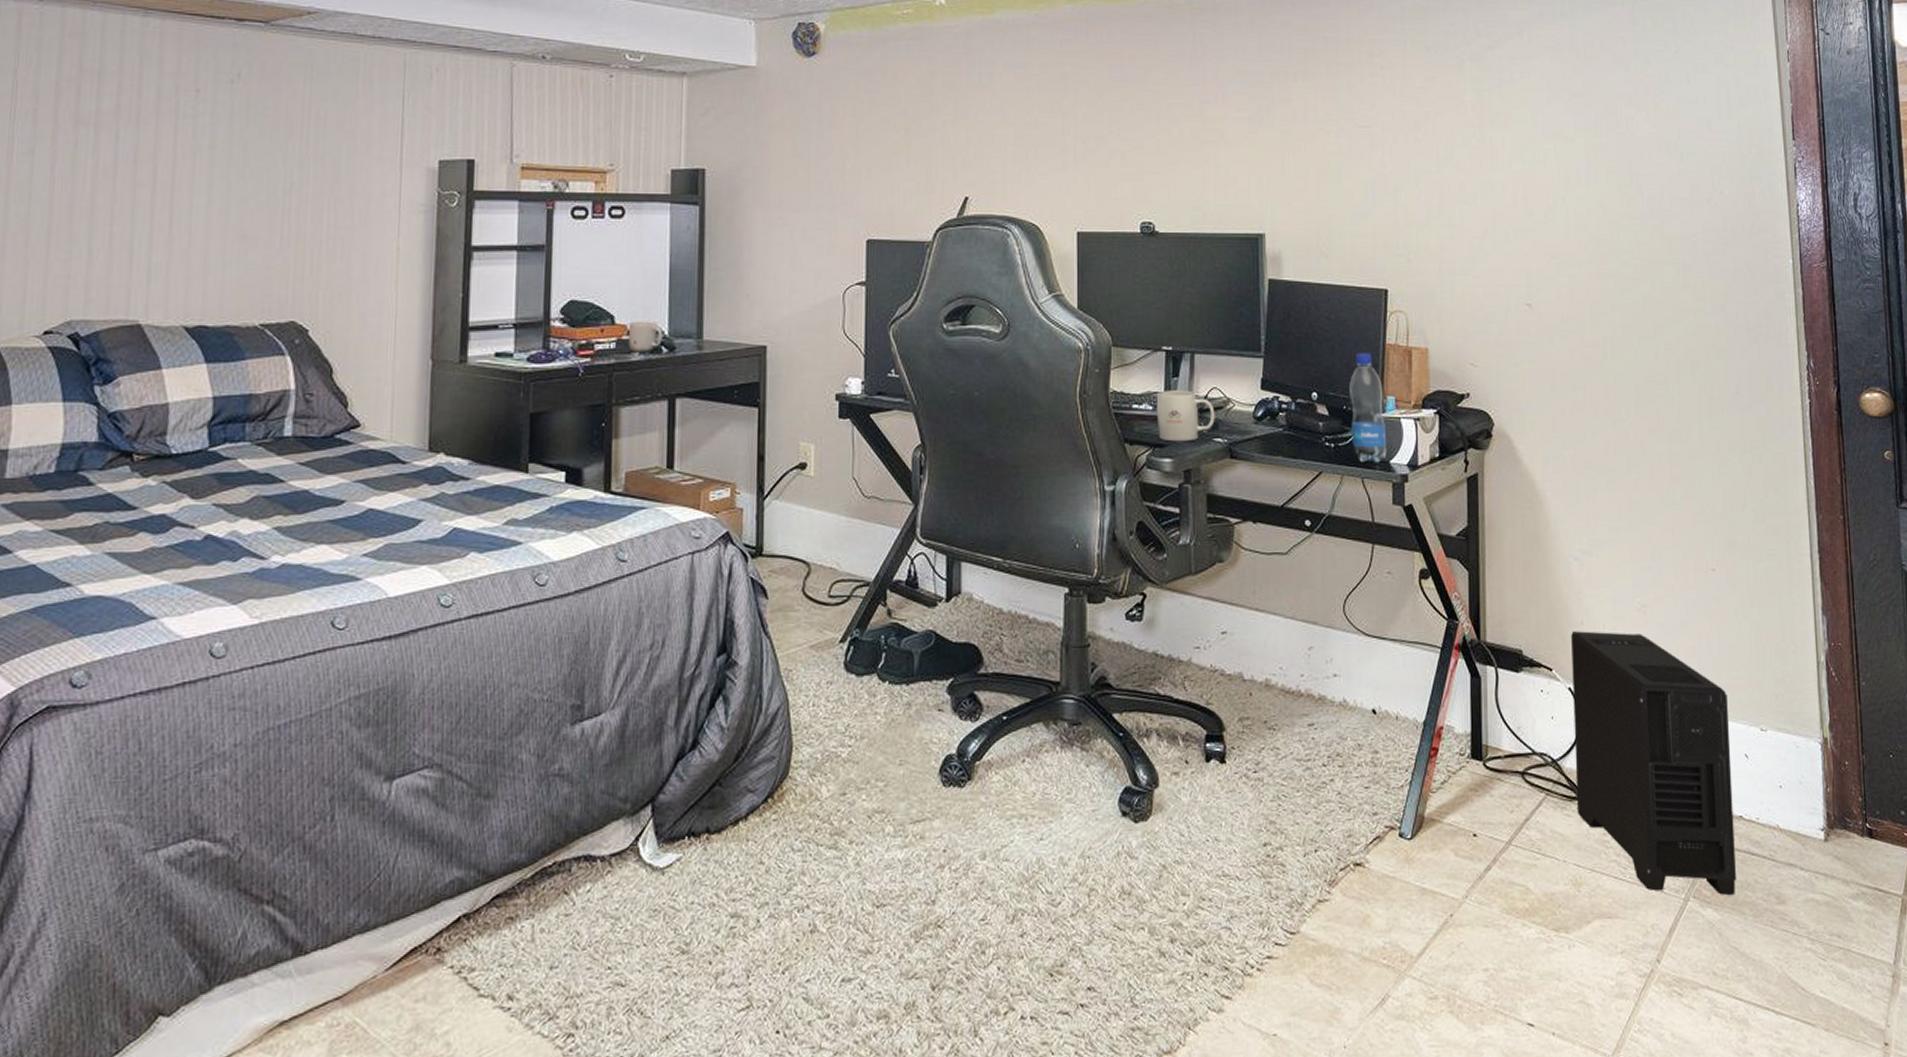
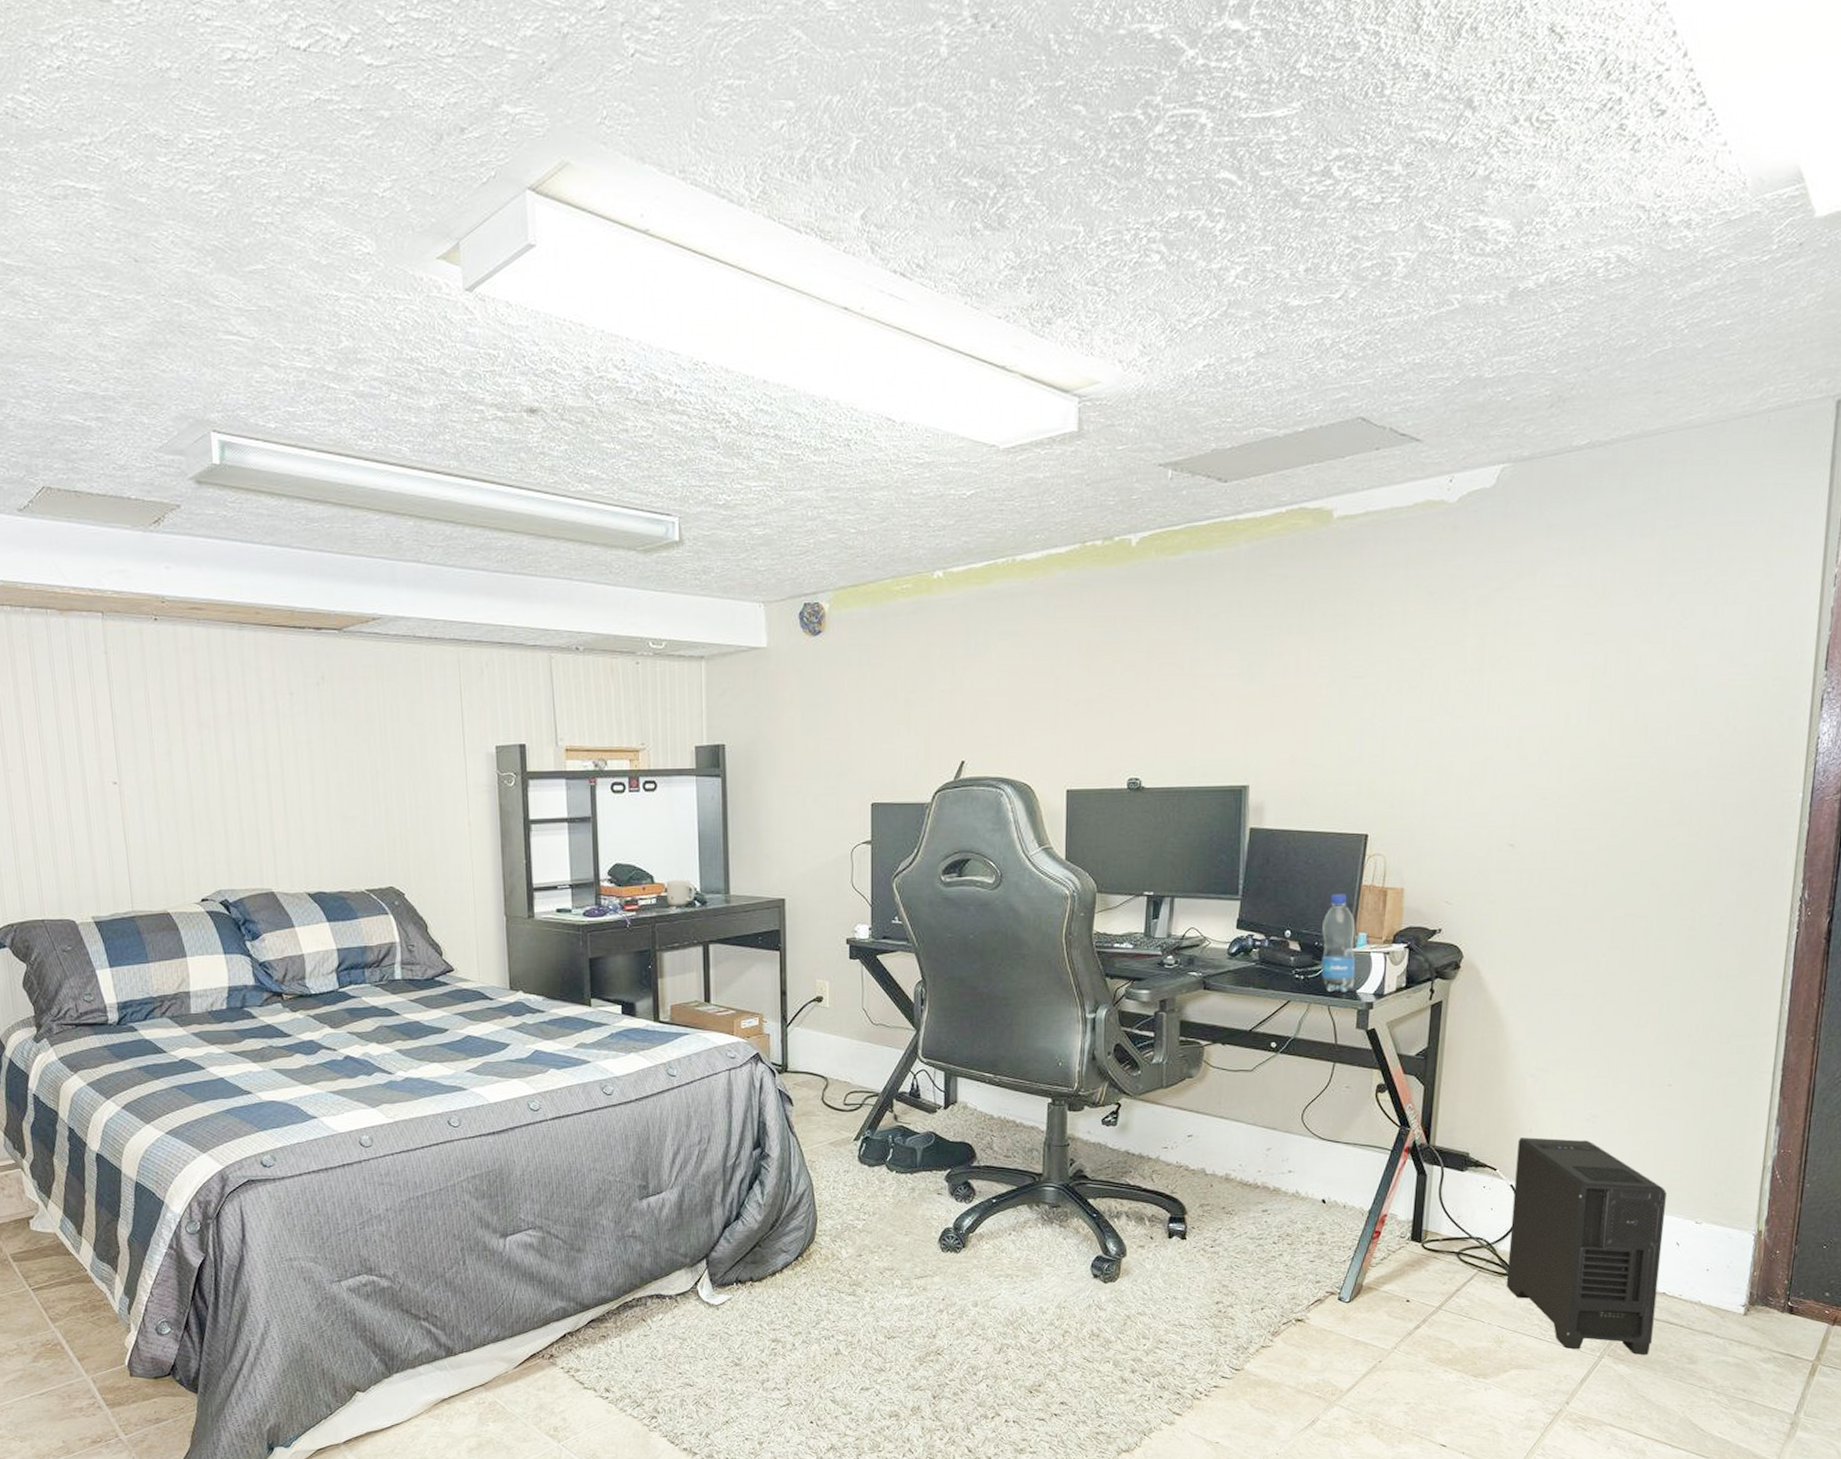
mug: present [1156,390,1215,442] -> none [1136,930,1191,976]

